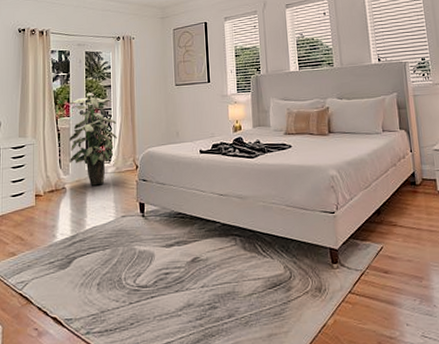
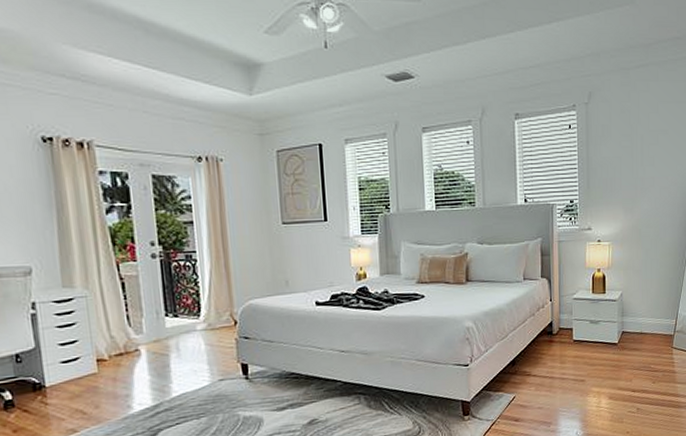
indoor plant: present [68,93,117,186] -> none [134,231,207,346]

